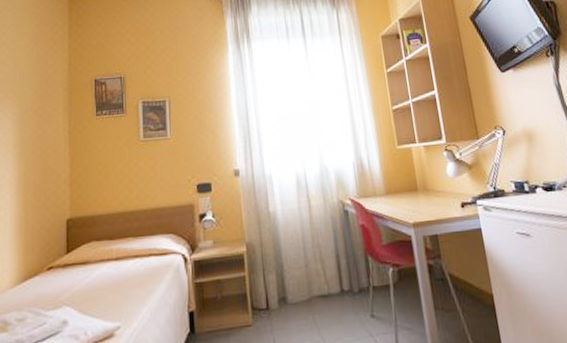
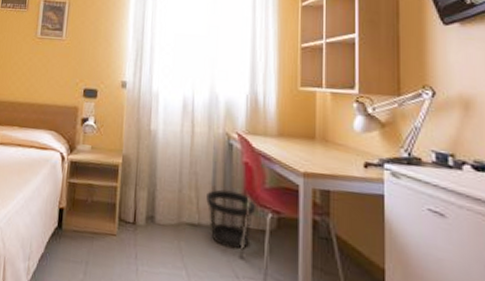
wastebasket: none [331,254,379,310] -> present [206,189,257,249]

